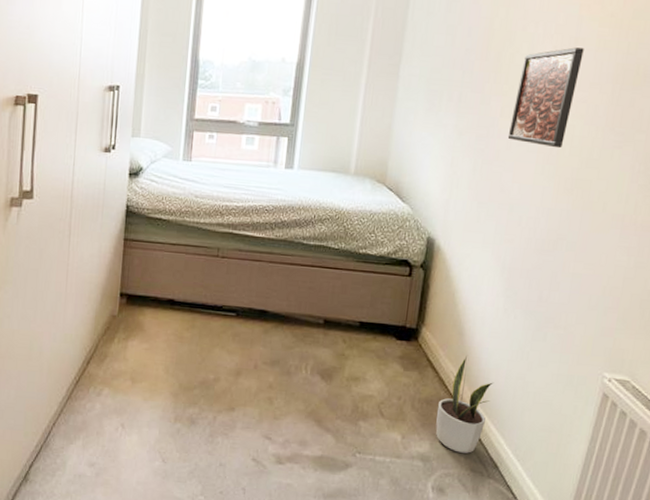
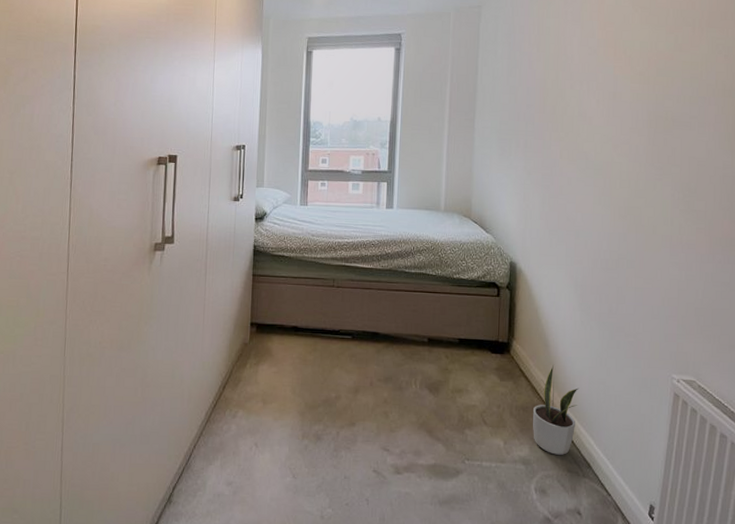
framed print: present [507,47,584,149] -> none [568,100,621,182]

